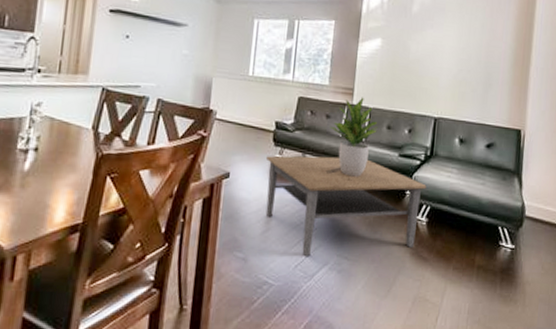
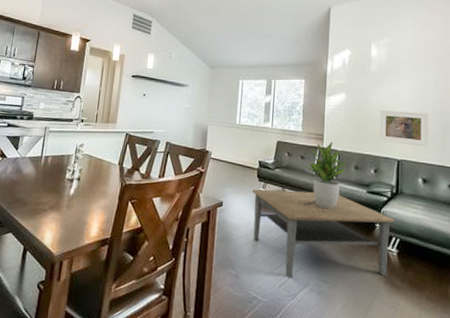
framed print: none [416,59,472,103] -> present [379,110,429,147]

